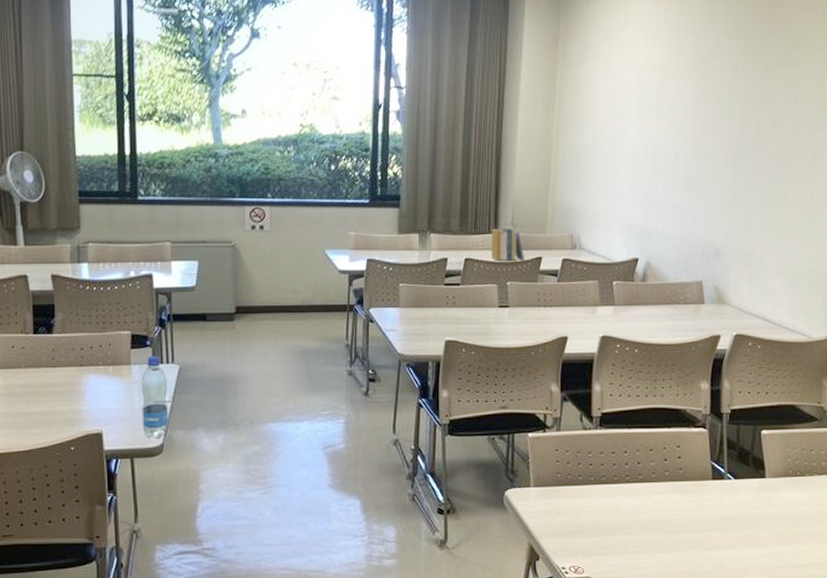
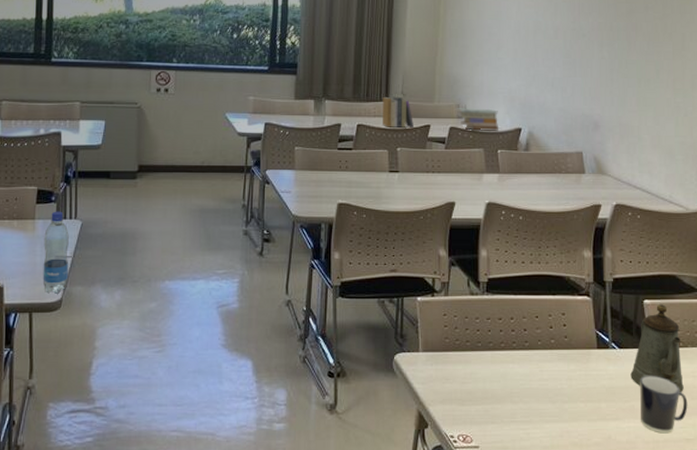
books: none [568,238,614,262] -> present [455,108,498,131]
coffee pot: none [745,434,799,520] -> present [630,304,684,392]
mug: none [753,504,803,560] -> present [640,375,688,434]

